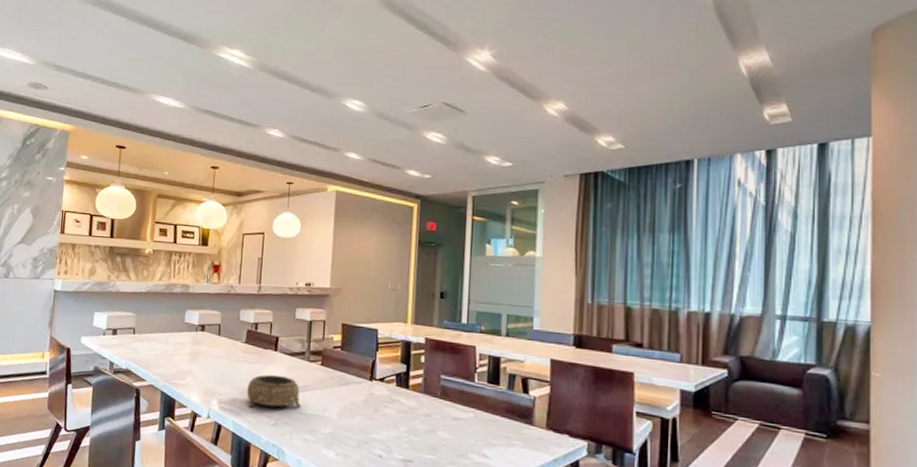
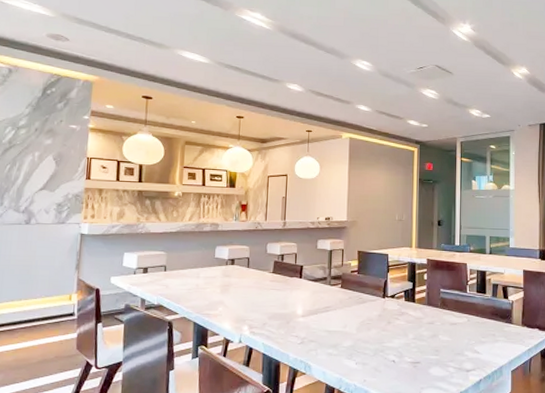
decorative bowl: present [246,374,301,408] -> none [275,299,324,330]

